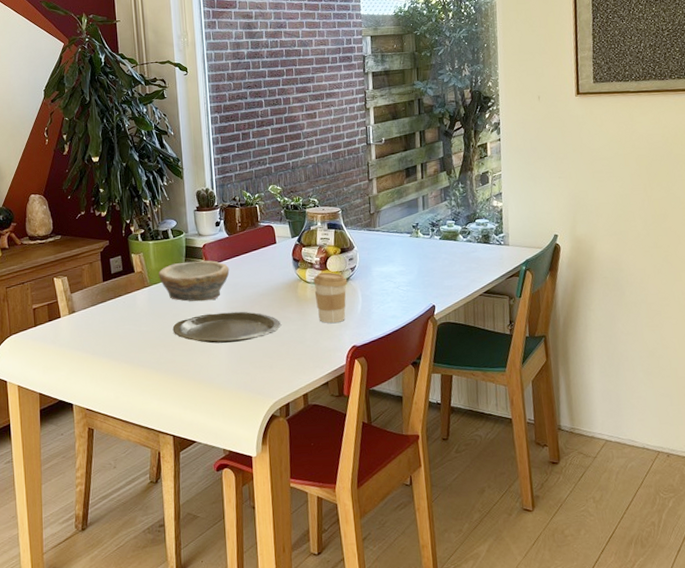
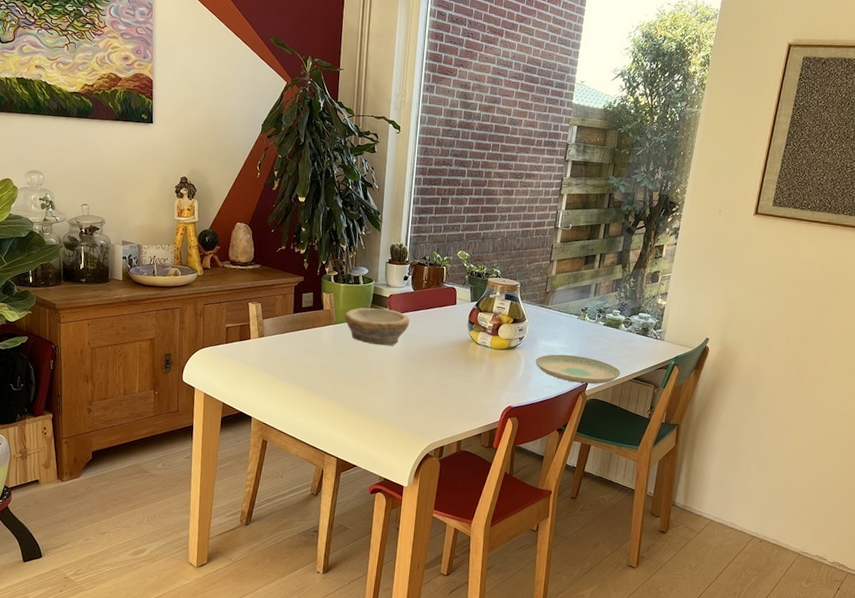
plate: present [172,311,282,344] -> none [350,357,449,387]
coffee cup: present [313,272,348,323] -> none [483,337,514,384]
plate: none [372,277,469,308] -> present [535,354,621,384]

